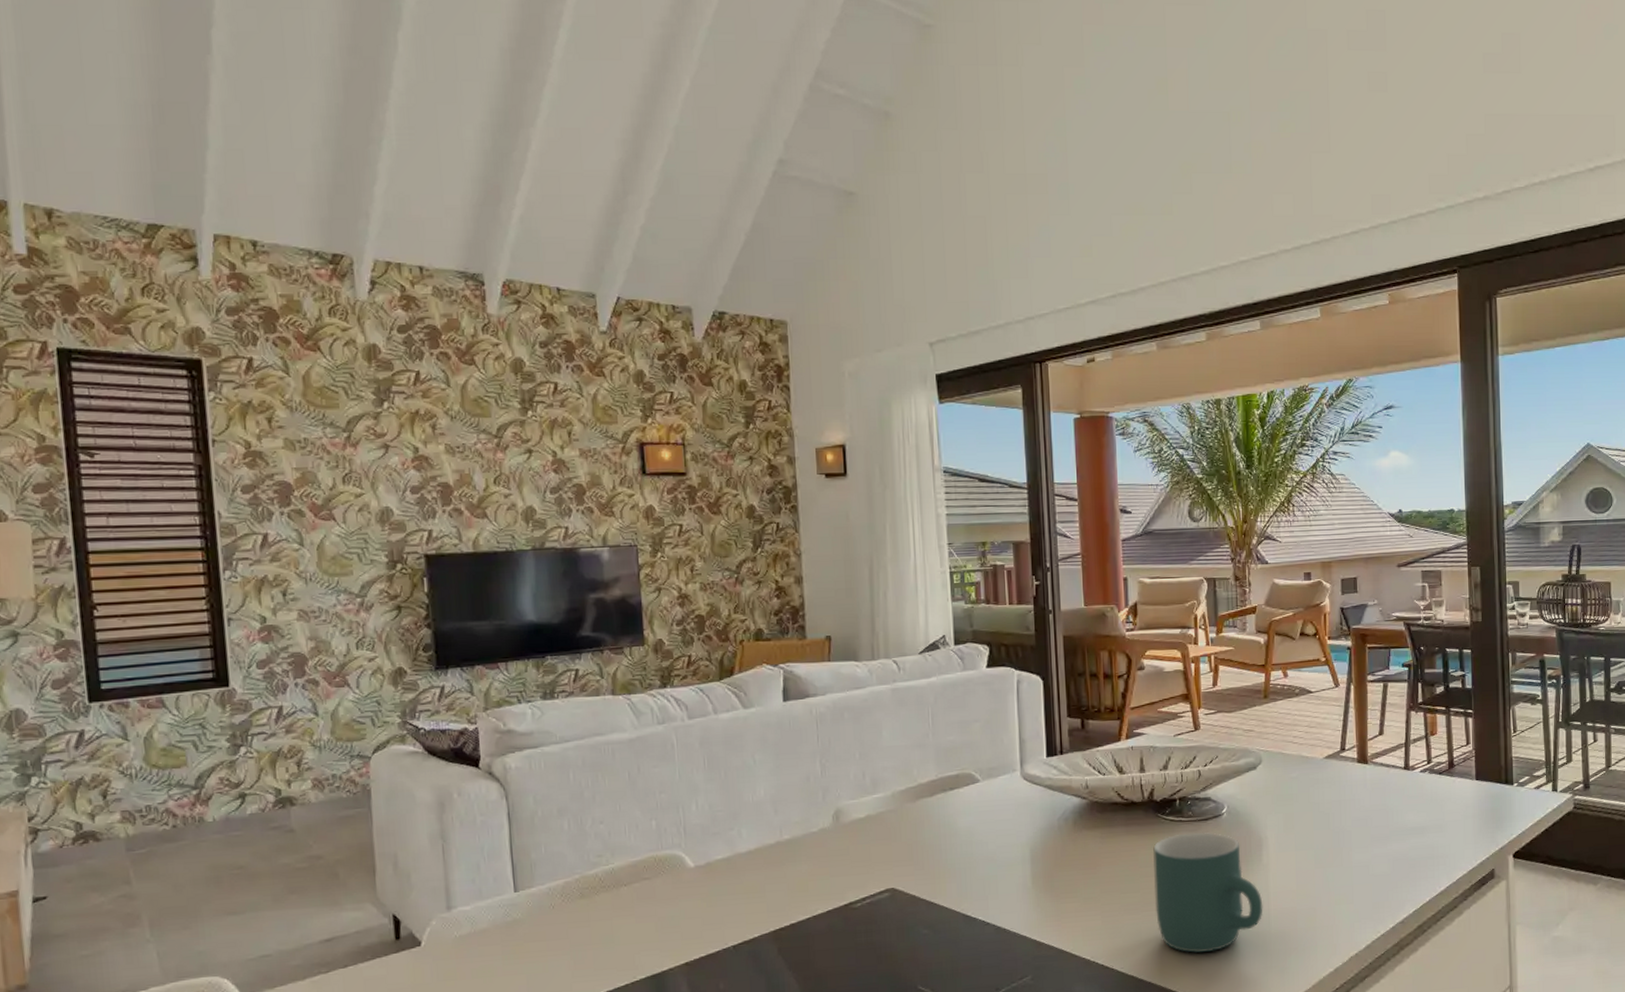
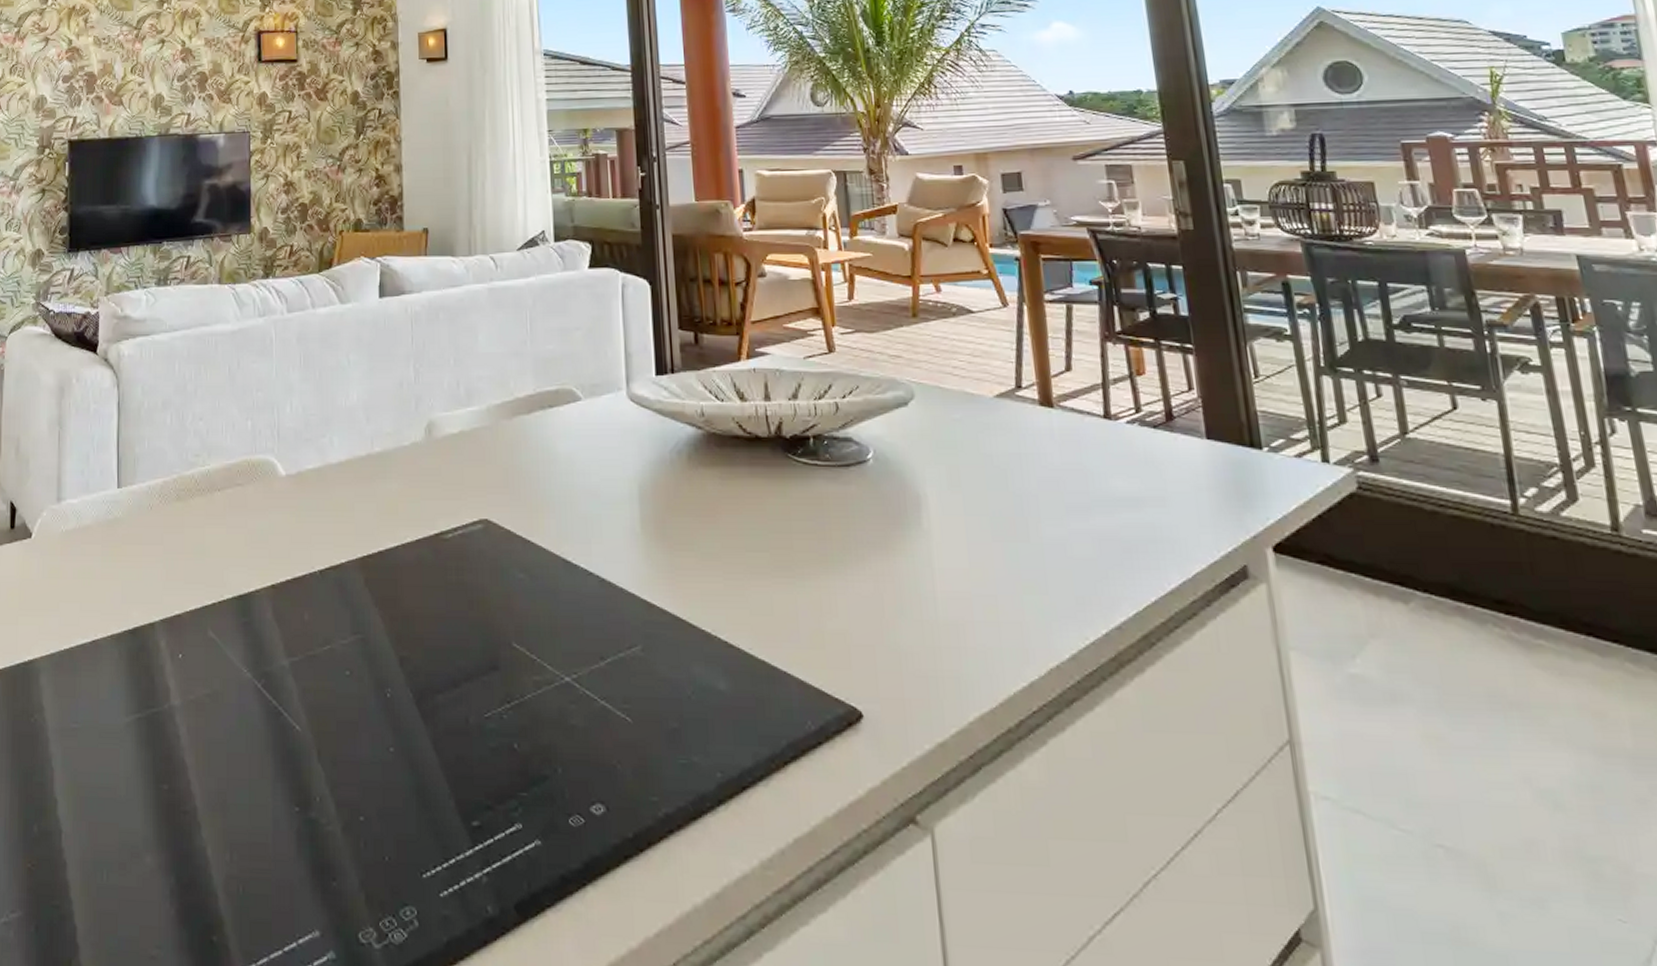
mug: present [1153,832,1263,953] -> none [783,481,927,640]

